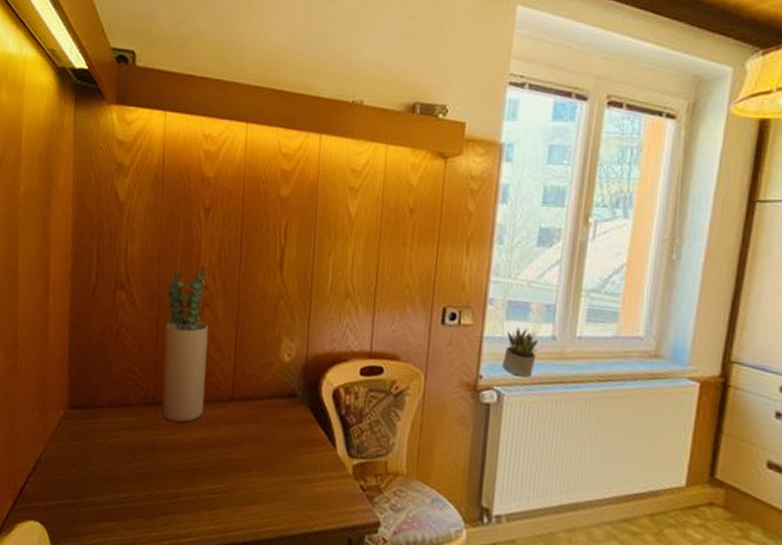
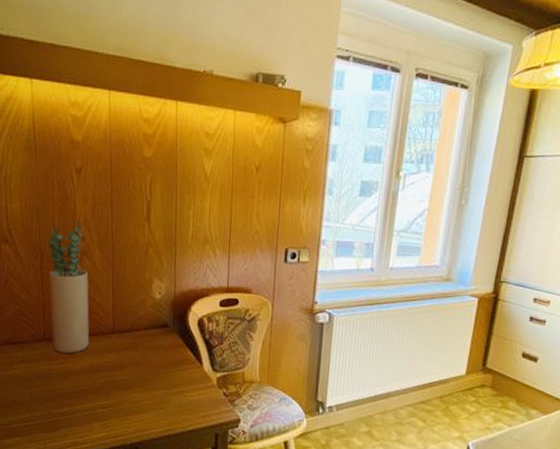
succulent plant: present [501,327,539,377] -> none [332,262,361,301]

